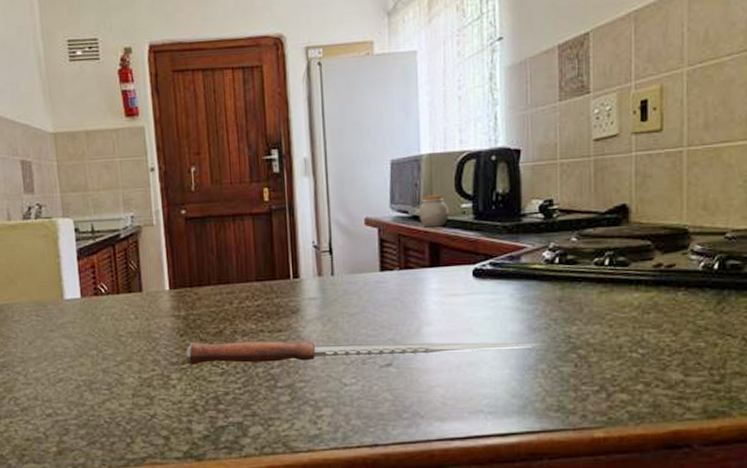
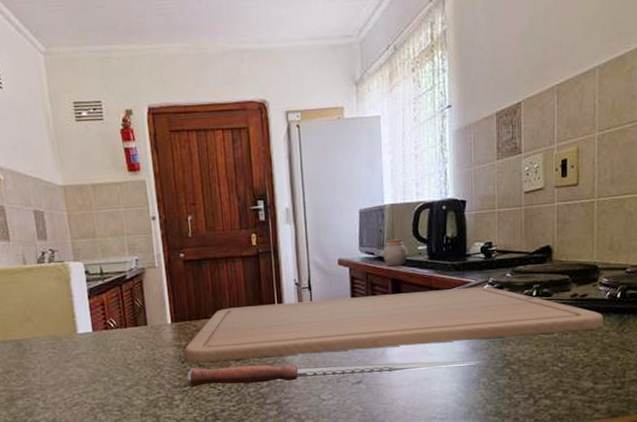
chopping board: none [184,253,696,337] -> present [185,286,603,363]

